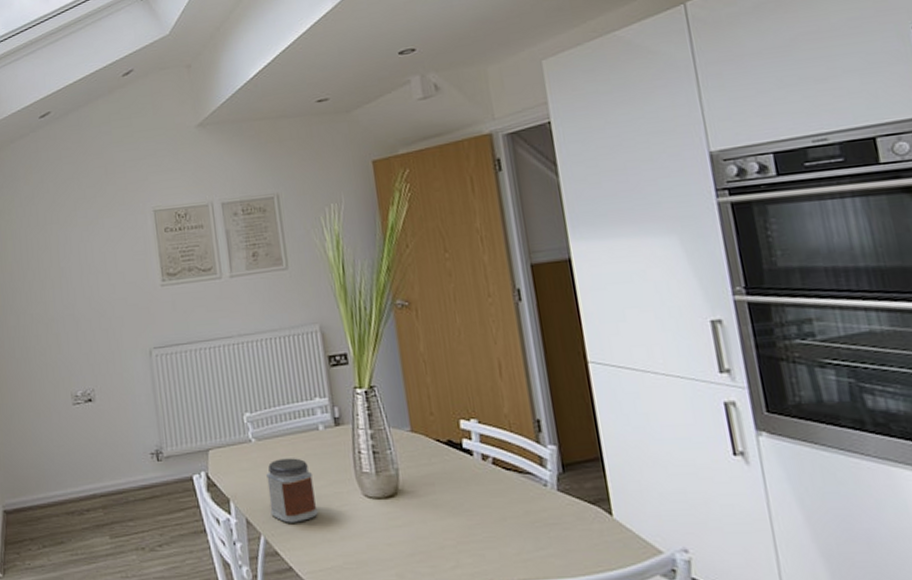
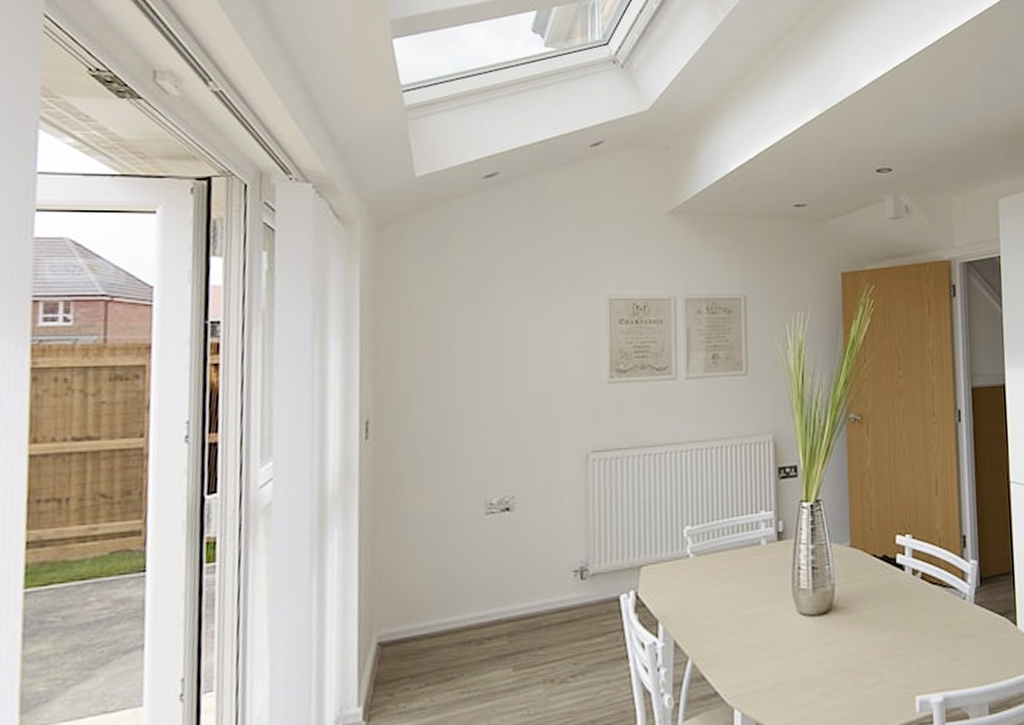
jar: present [266,458,318,523] -> none [701,574,751,645]

